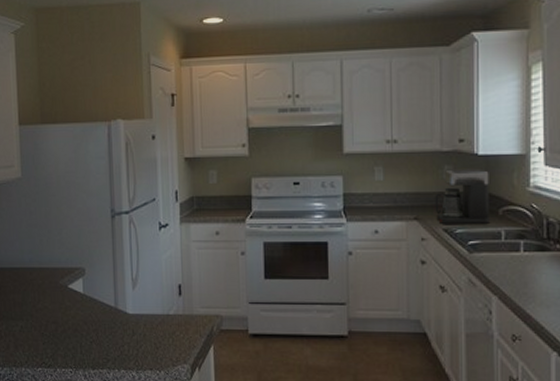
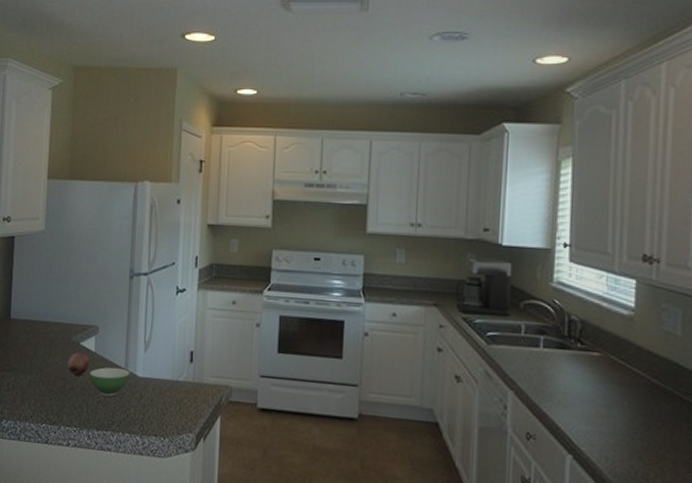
fruit: none [57,295,80,318] -> present [67,352,90,376]
bowl: none [80,307,121,337] -> present [89,367,131,398]

